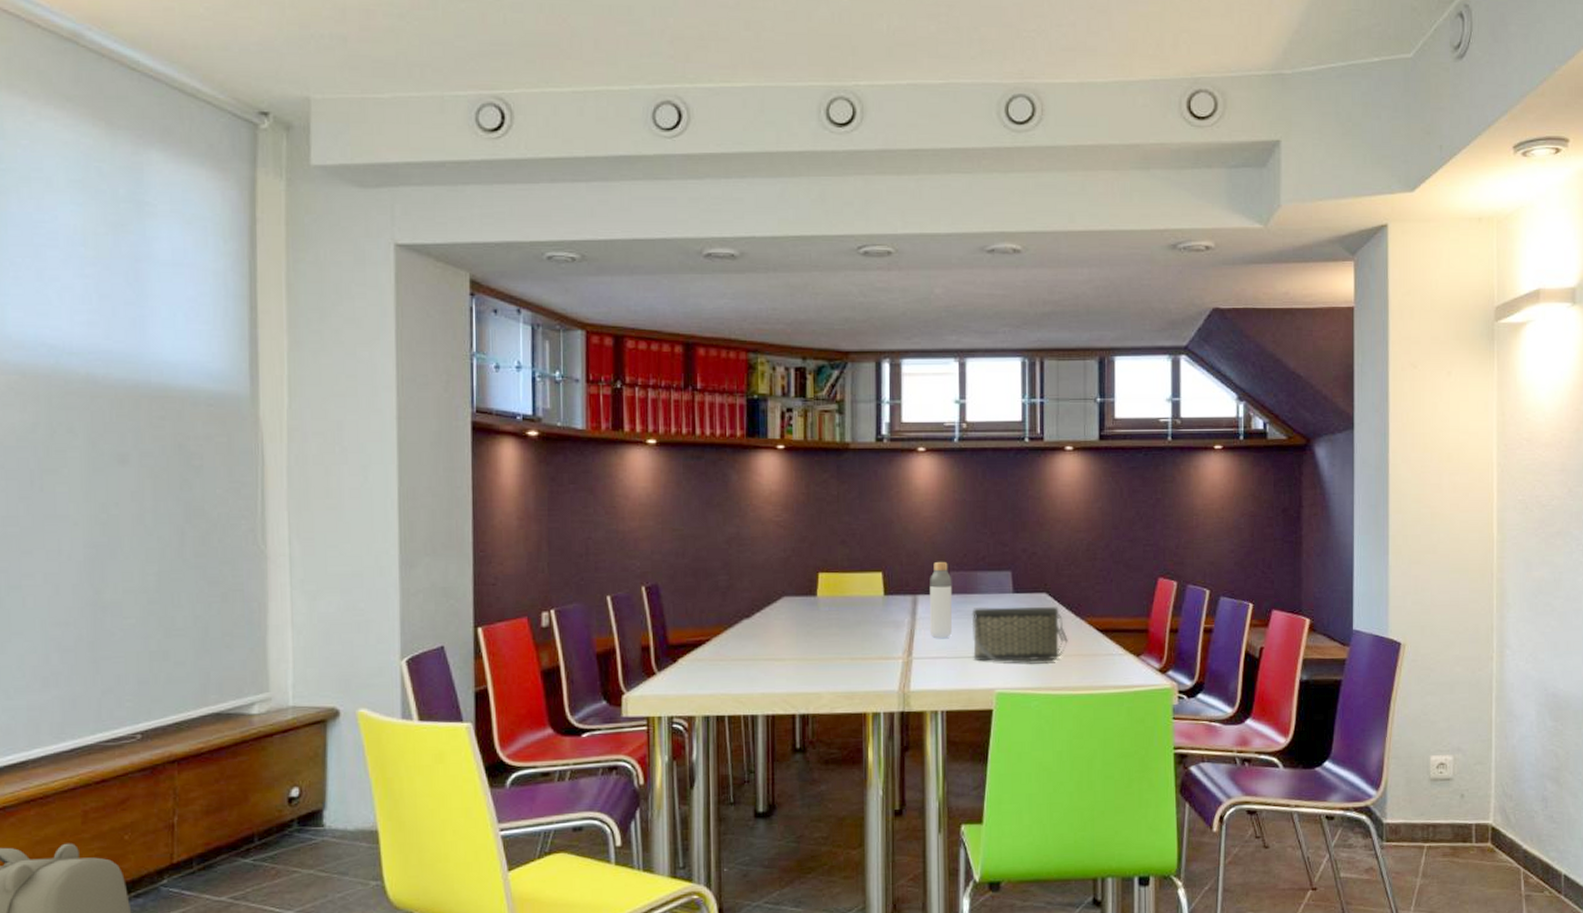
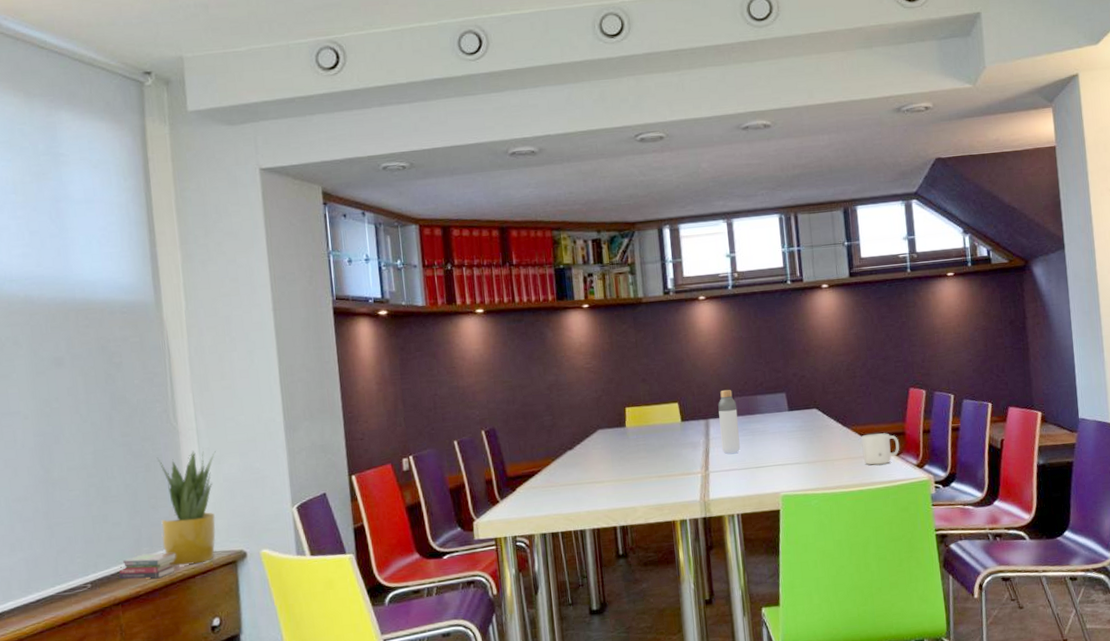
books: none [177,701,251,735] -> present [118,553,176,580]
planter: none [234,579,312,721] -> present [156,448,216,566]
handbag: present [971,606,1068,664] -> none [755,419,838,470]
mug: none [1095,628,1141,667] -> present [860,433,900,466]

